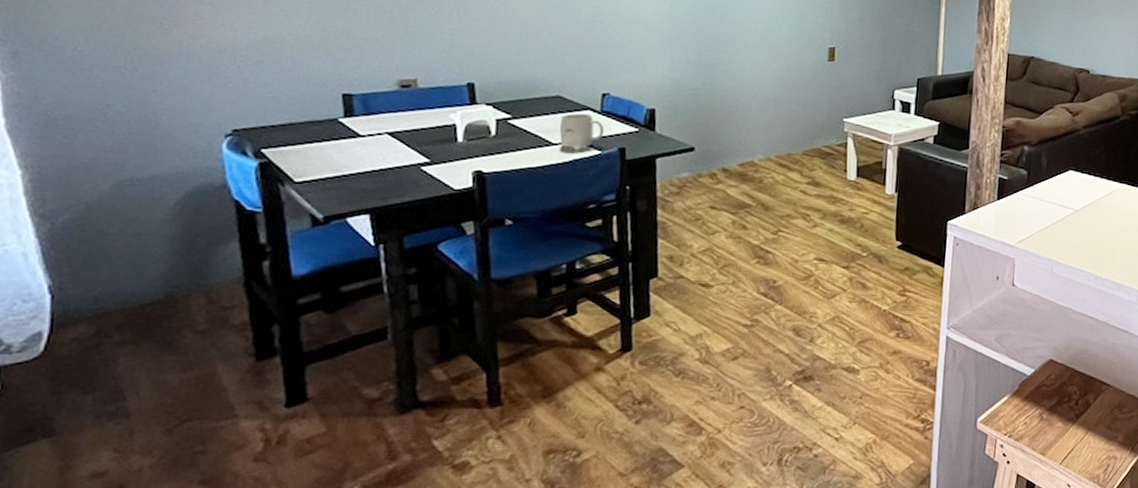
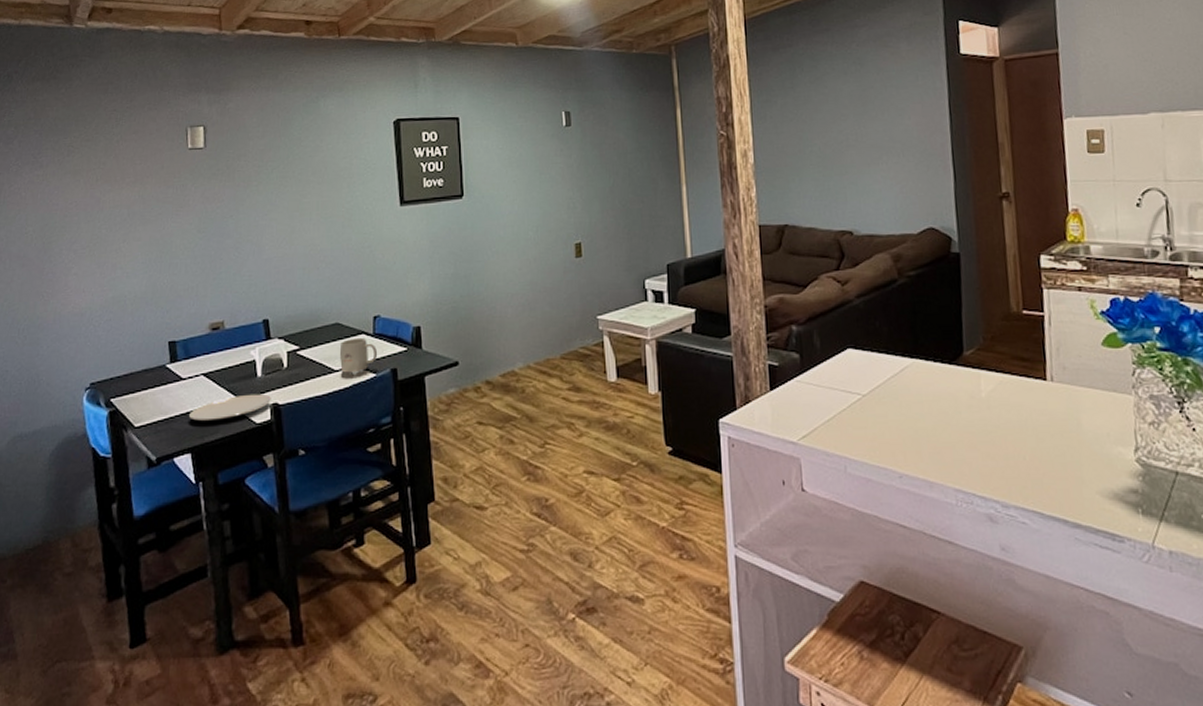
plate: none [368,158,474,184] -> present [189,393,271,422]

